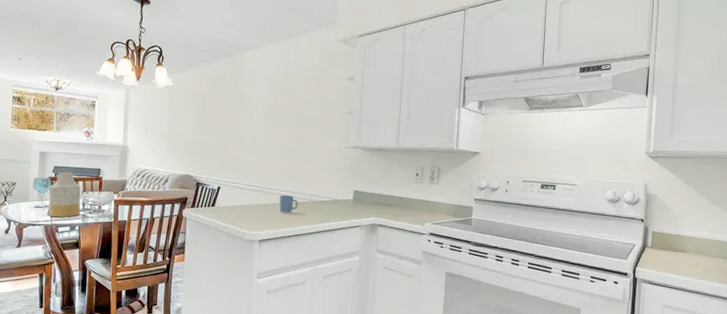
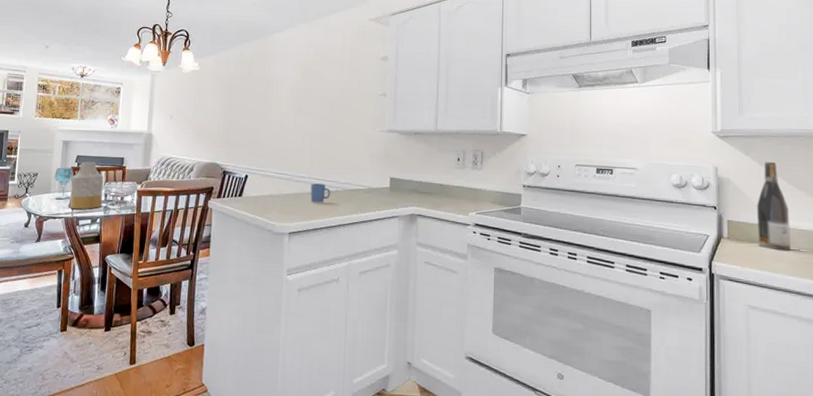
wine bottle: none [677,180,706,258] -> present [756,162,791,250]

